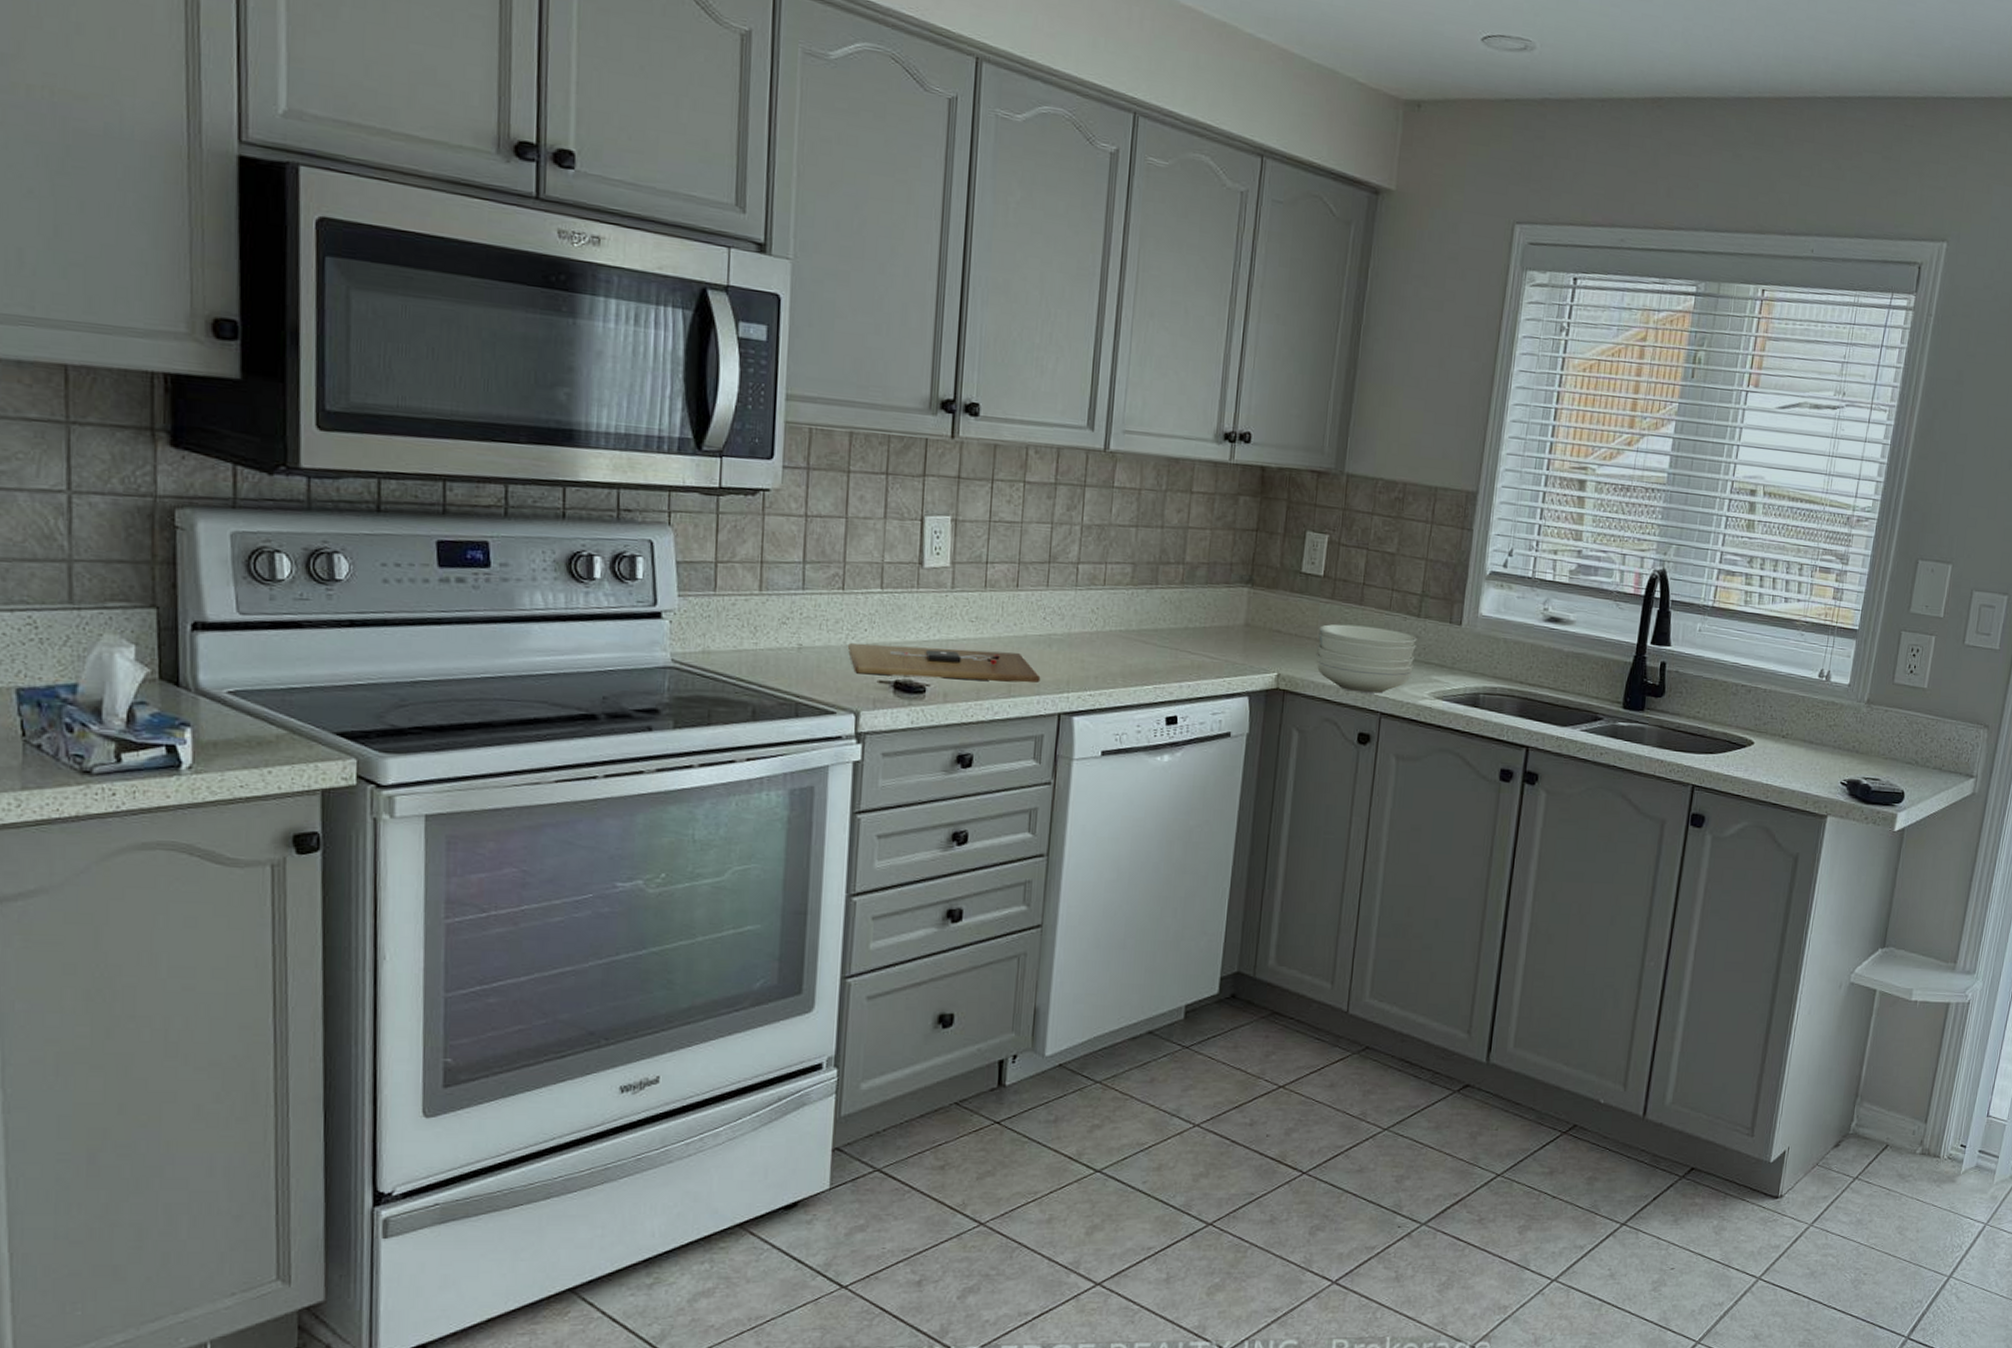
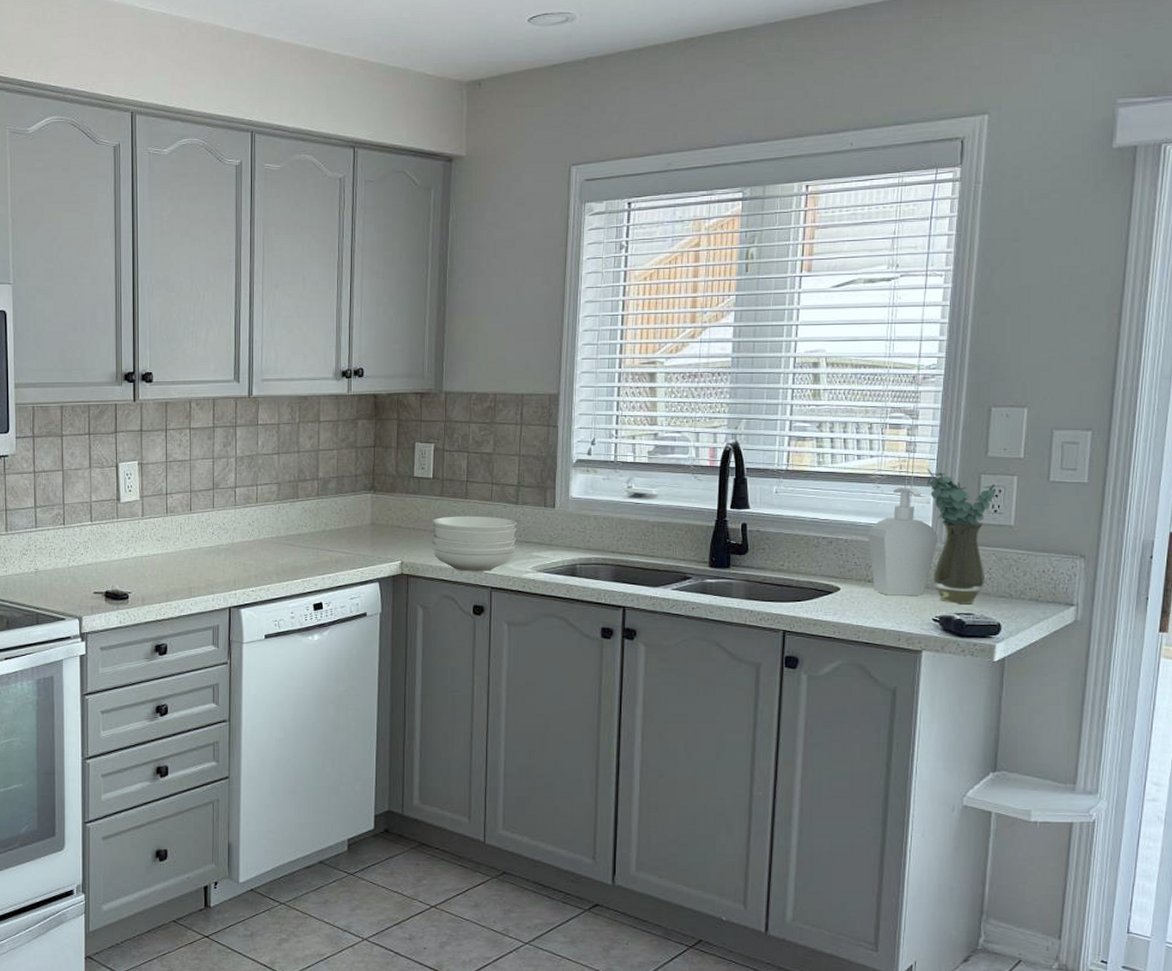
cutting board: present [847,643,1041,683] -> none [70,562,214,588]
soap bottle: none [1786,637,1855,756] -> present [868,488,939,595]
vase: none [1845,619,1915,768] -> present [927,468,996,603]

